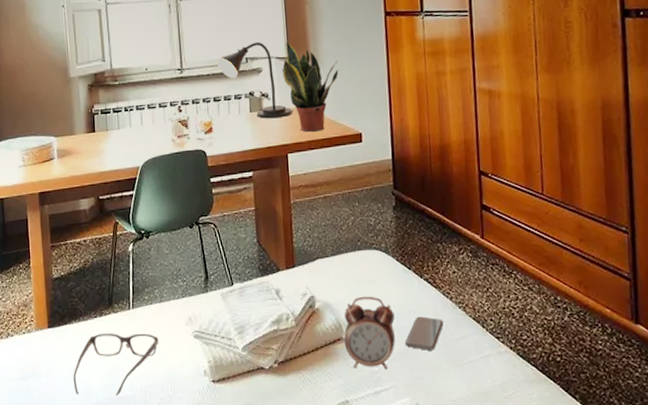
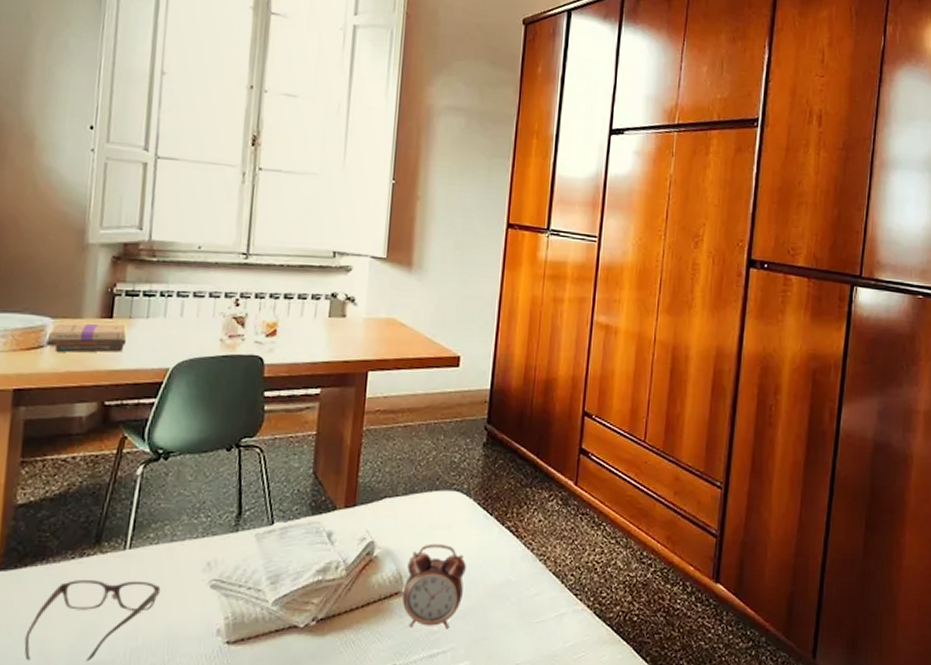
books: none [54,136,107,162] -> present [46,323,127,353]
desk lamp: present [216,41,293,118] -> none [295,234,383,327]
potted plant: present [281,42,339,132] -> none [376,240,445,349]
smartphone: present [404,316,444,350] -> none [473,569,520,608]

